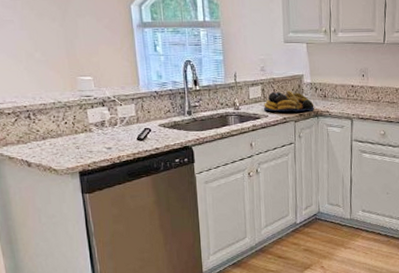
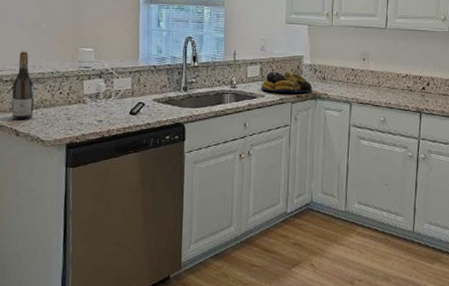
wine bottle: none [16,82,42,152] -> present [11,51,35,120]

